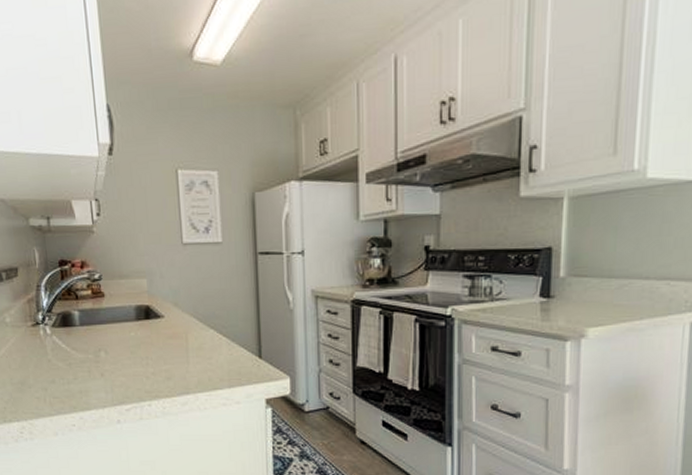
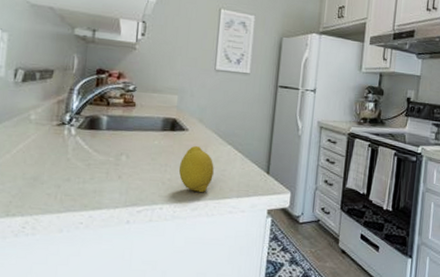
fruit: none [160,333,199,386] -> present [178,145,214,193]

